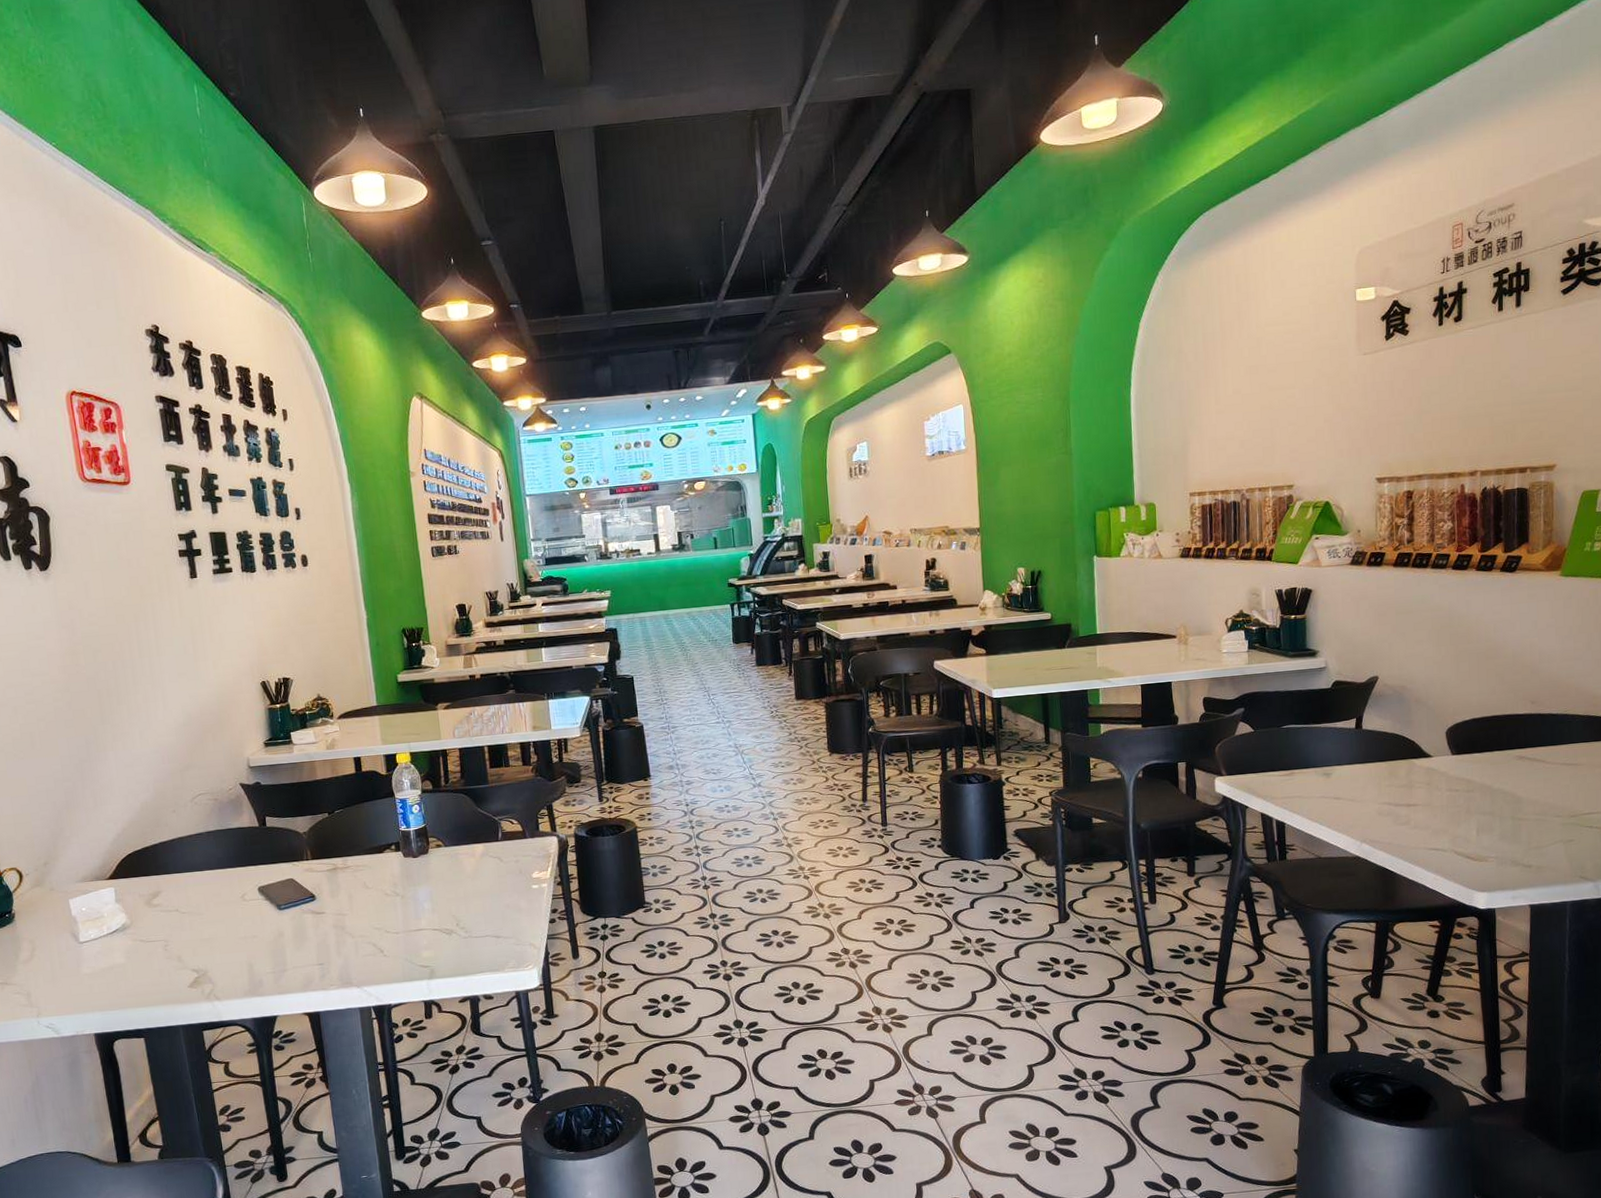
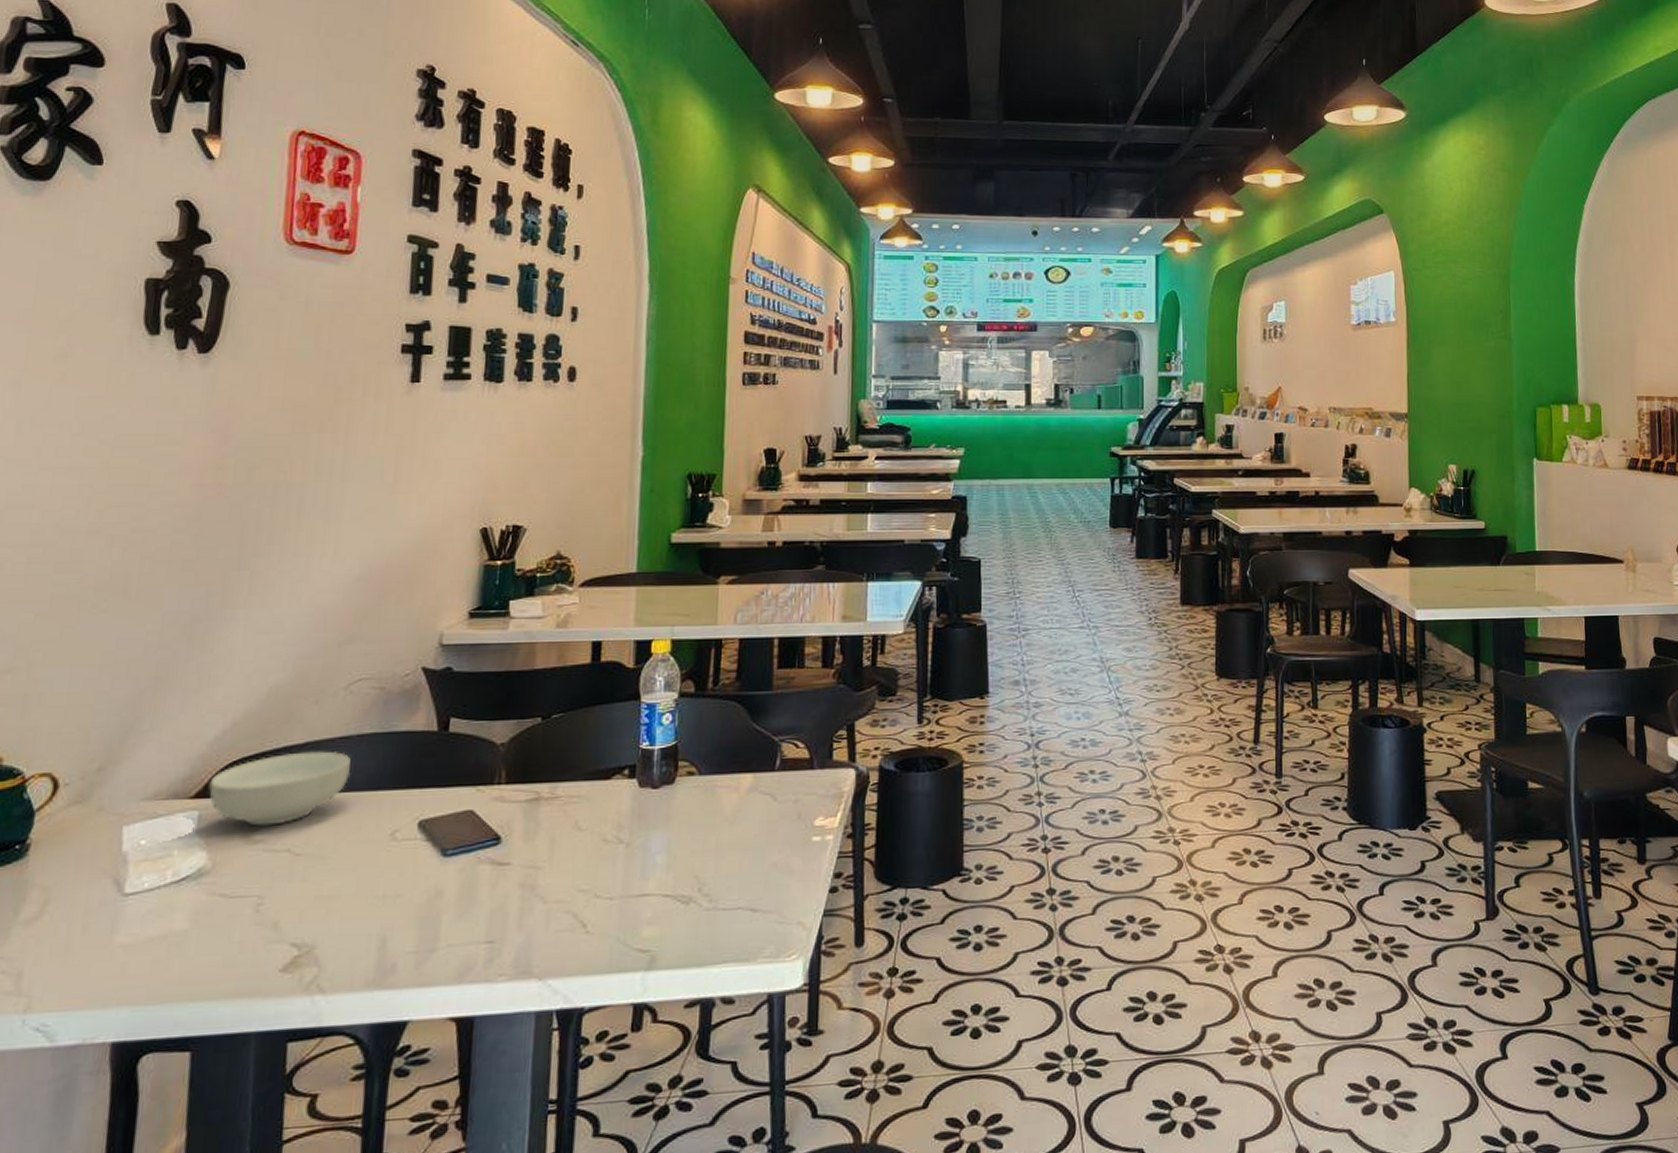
cereal bowl: none [117,844,207,896] -> present [209,751,351,826]

